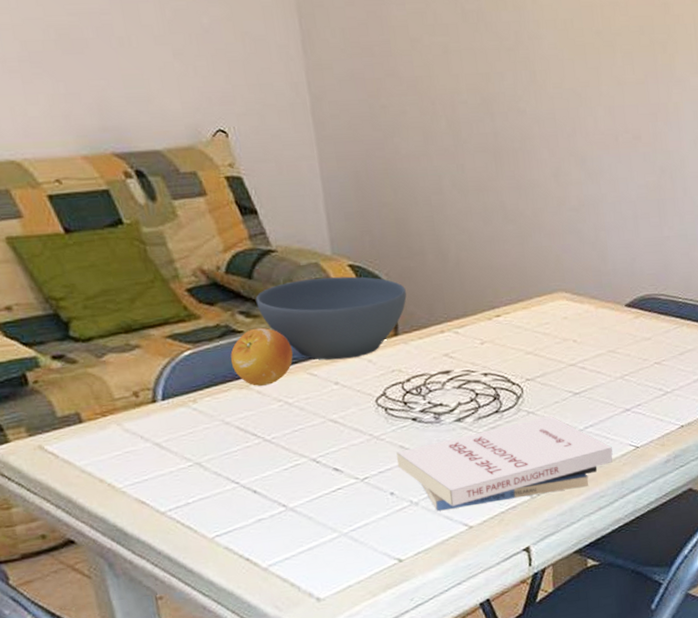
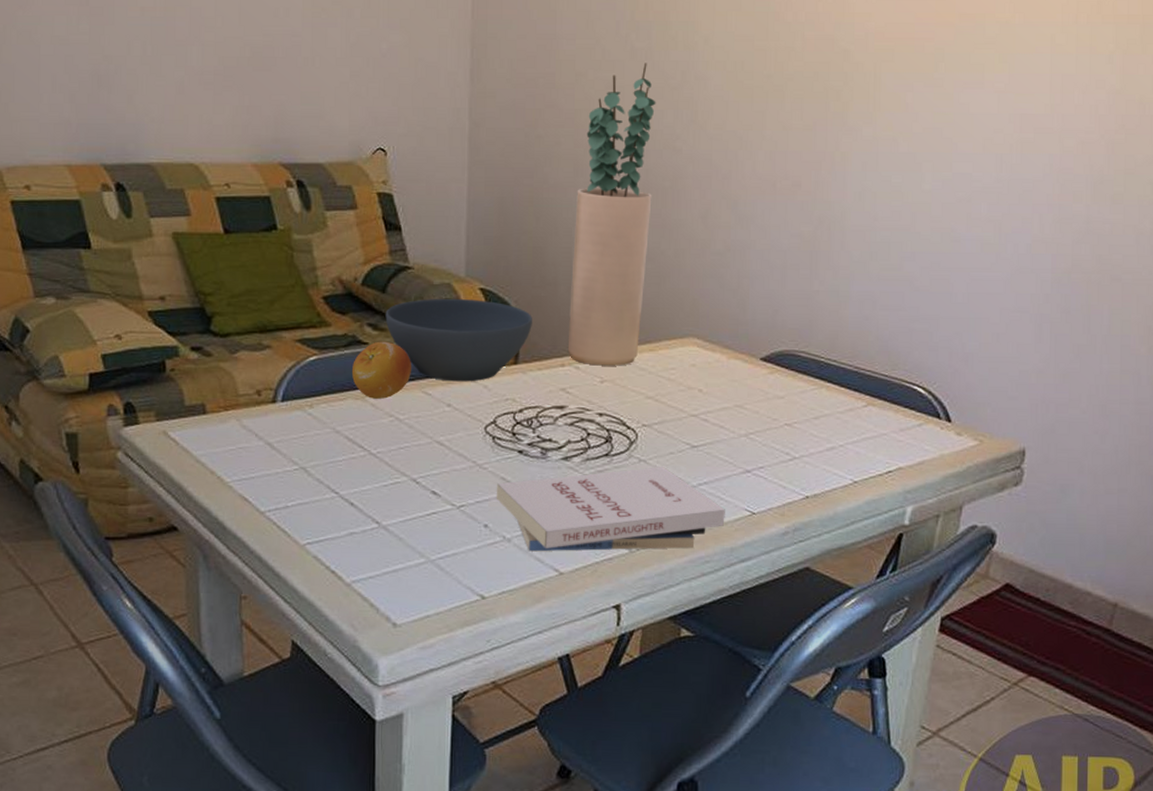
vase: none [429,25,512,329] -> present [567,63,656,366]

